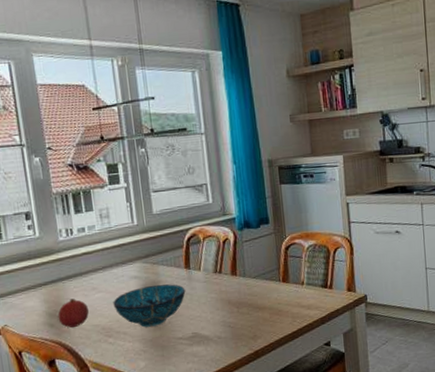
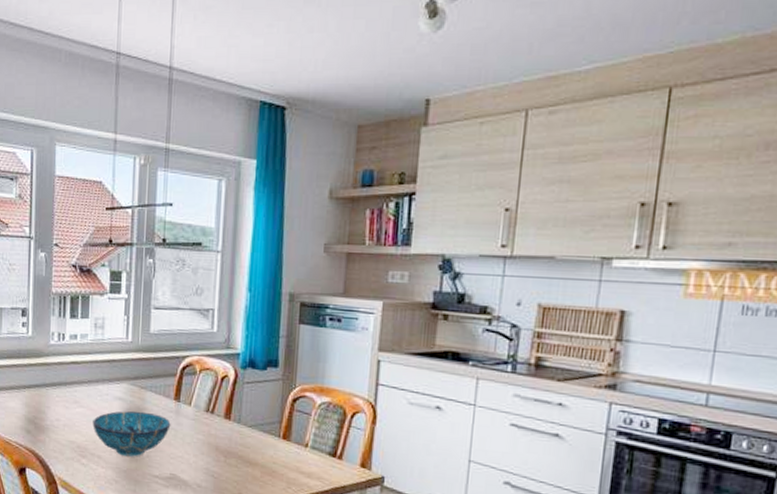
fruit: present [57,298,89,328] -> none [36,408,67,439]

